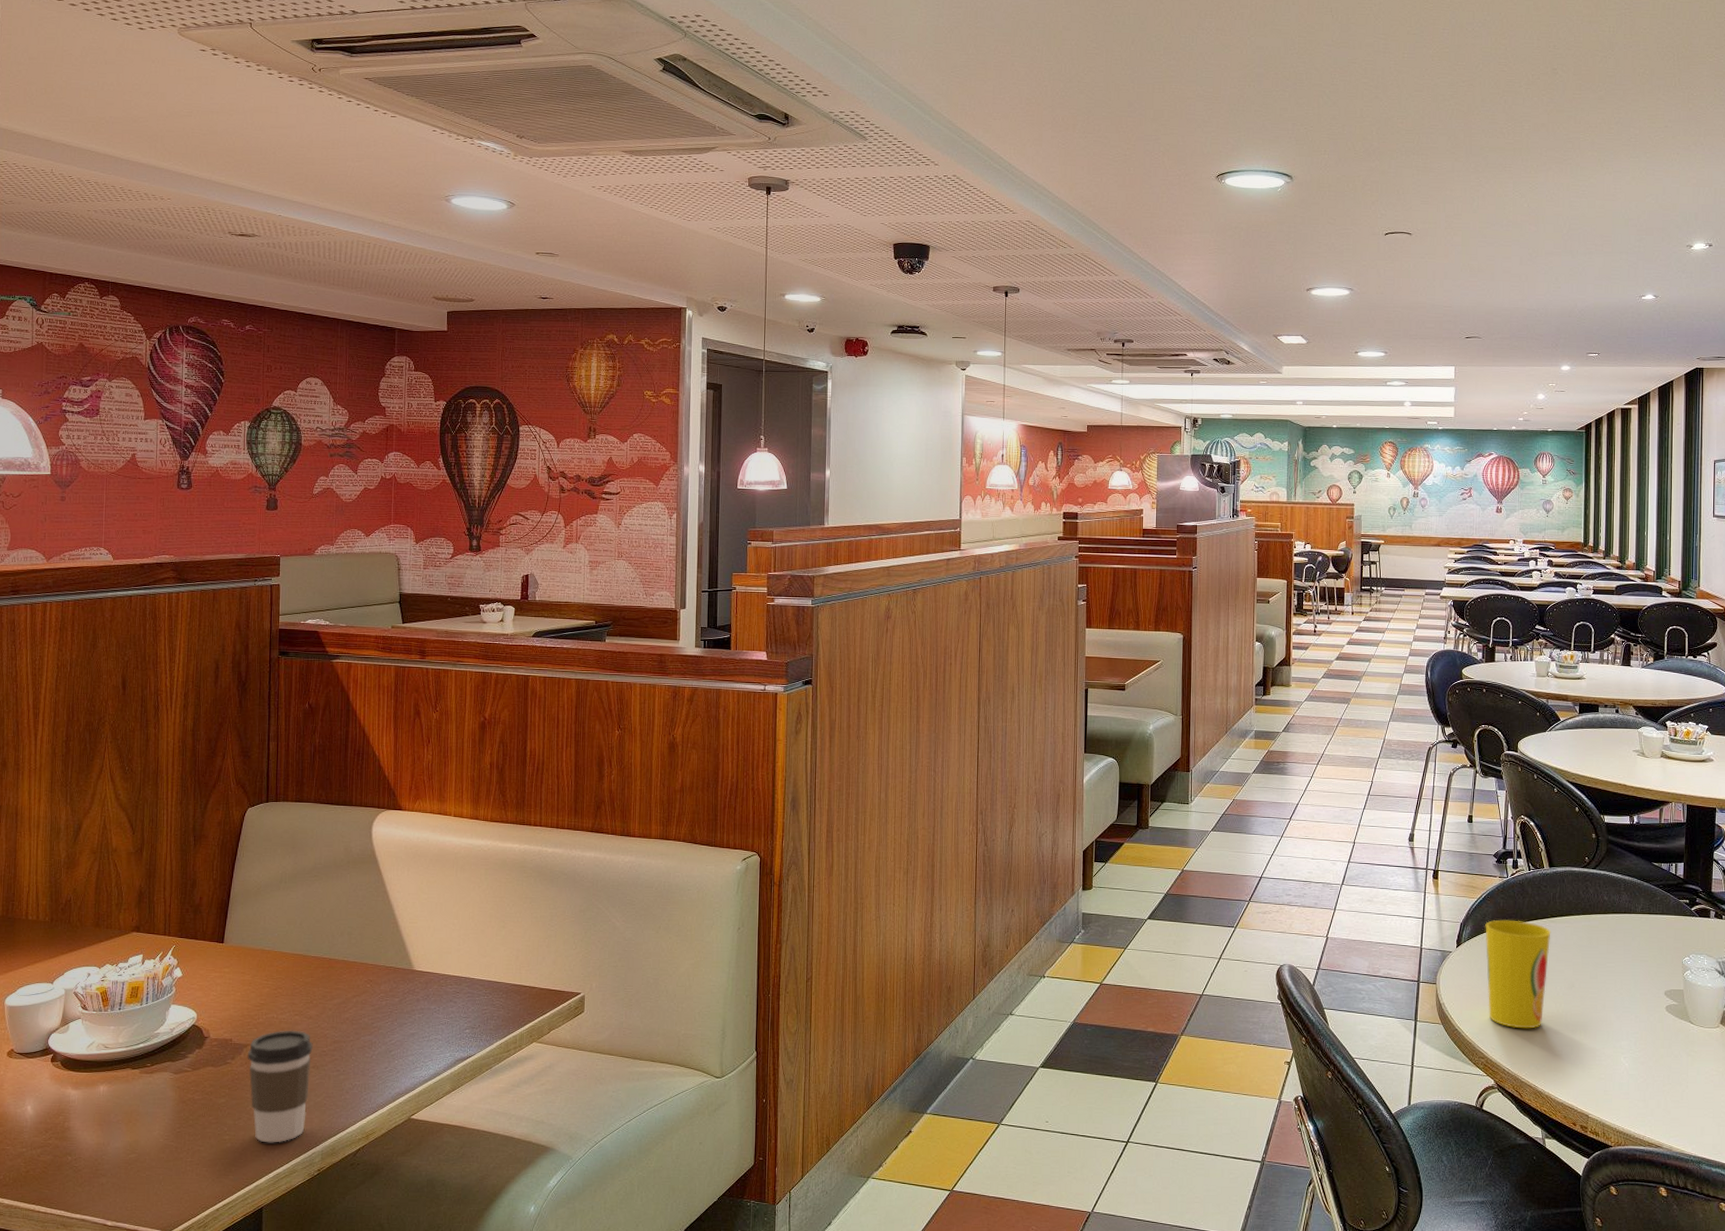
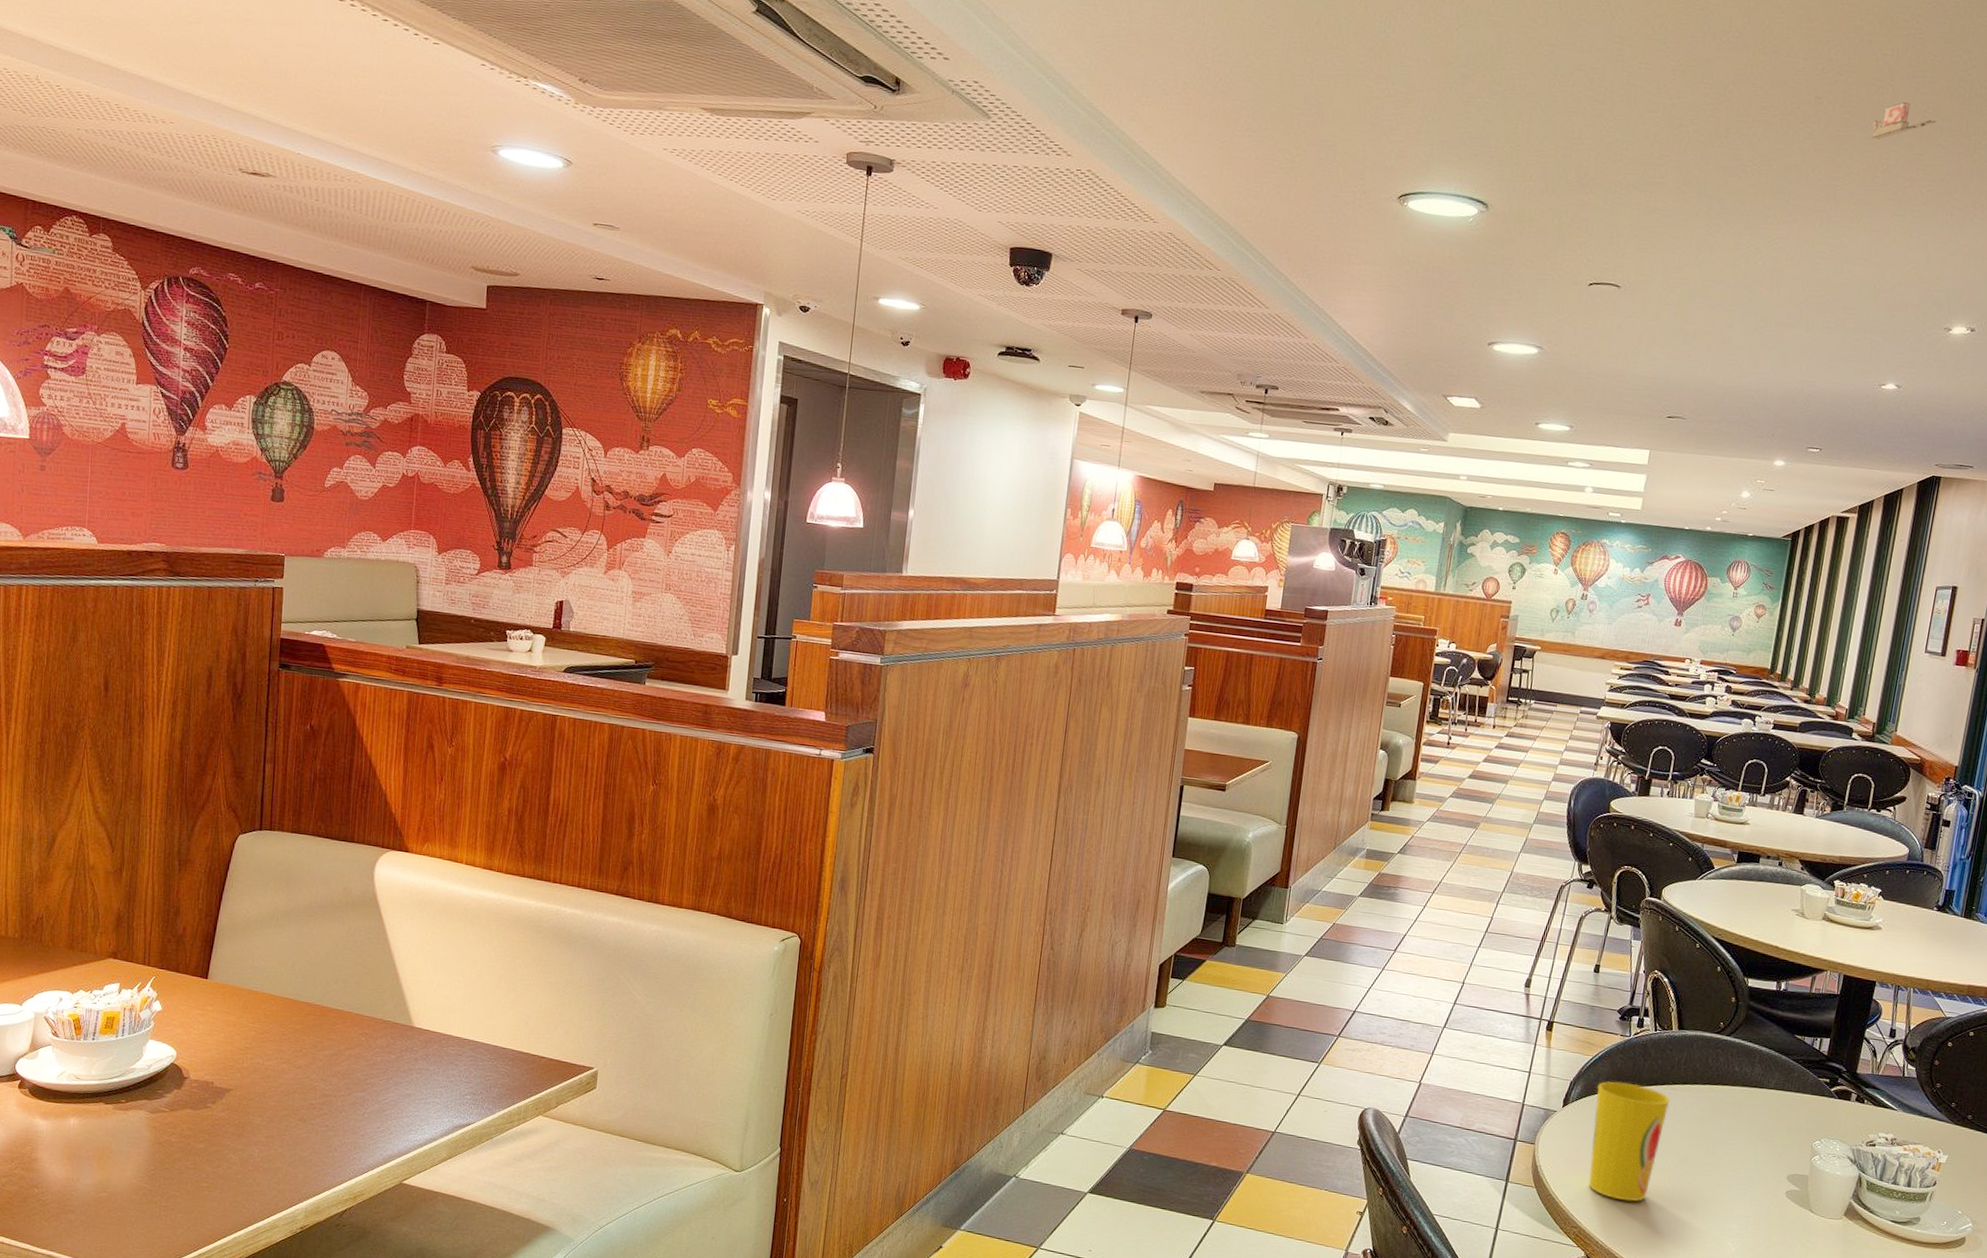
coffee cup: present [247,1030,313,1143] -> none [229,1078,301,1195]
tape dispenser: none [1601,67,1654,98] -> present [1872,102,1937,140]

